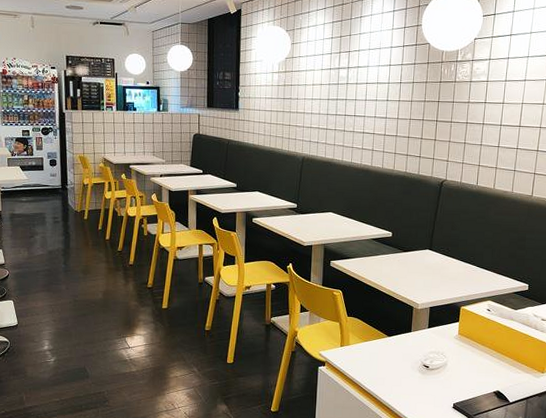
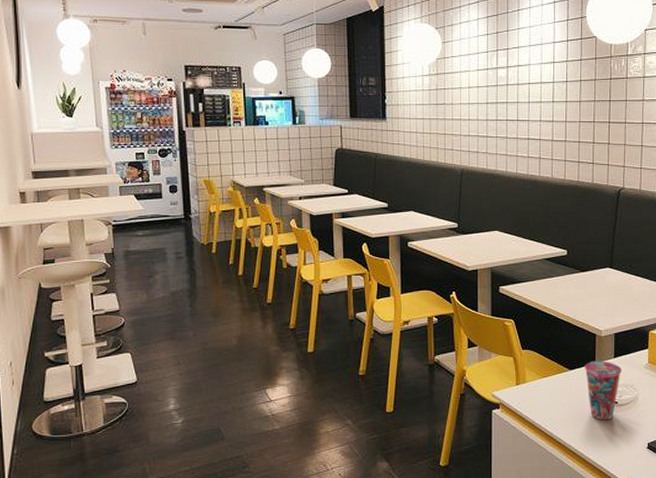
cup: none [402,330,434,381] -> present [585,361,621,420]

